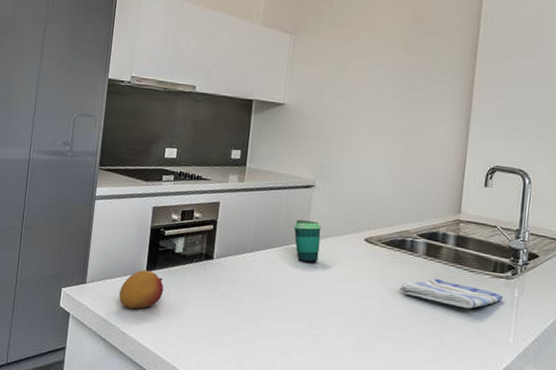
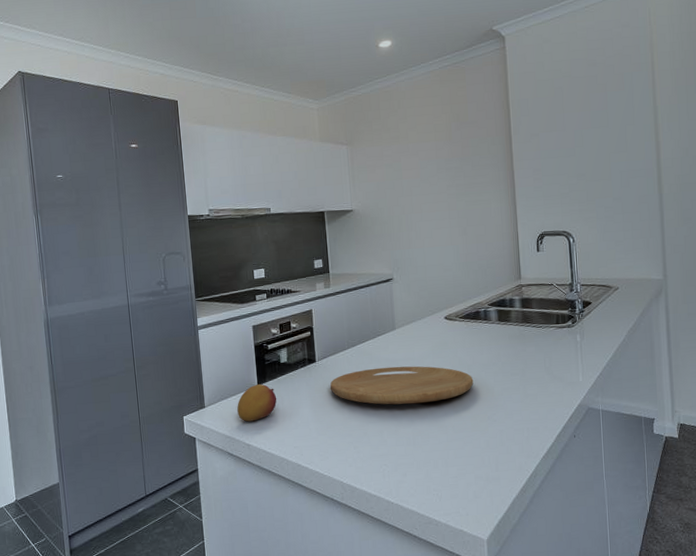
cutting board: none [224,278,385,331] -> present [330,366,474,405]
cup: present [293,219,322,263] -> none [381,310,408,348]
dish towel: present [398,278,504,309] -> none [480,339,569,360]

